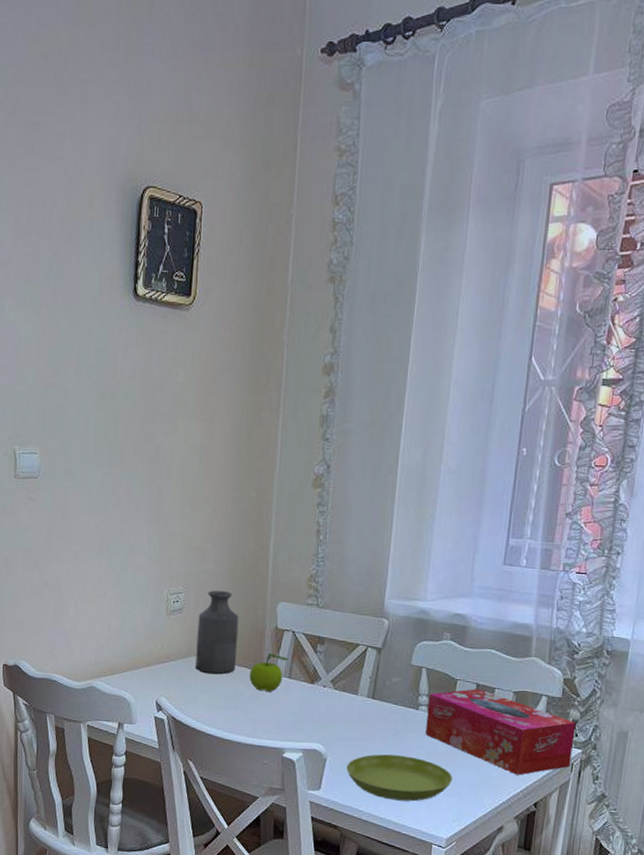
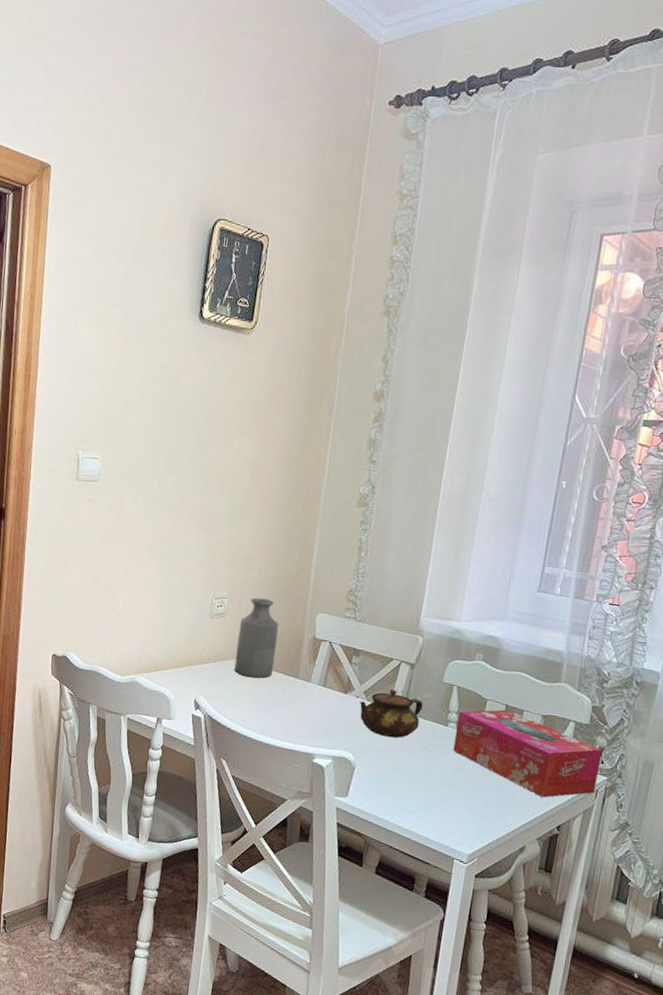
fruit: present [249,653,289,692] -> none [285,661,325,698]
teapot: none [327,675,392,726] -> present [359,688,423,738]
saucer: present [346,754,453,802] -> none [374,766,478,815]

